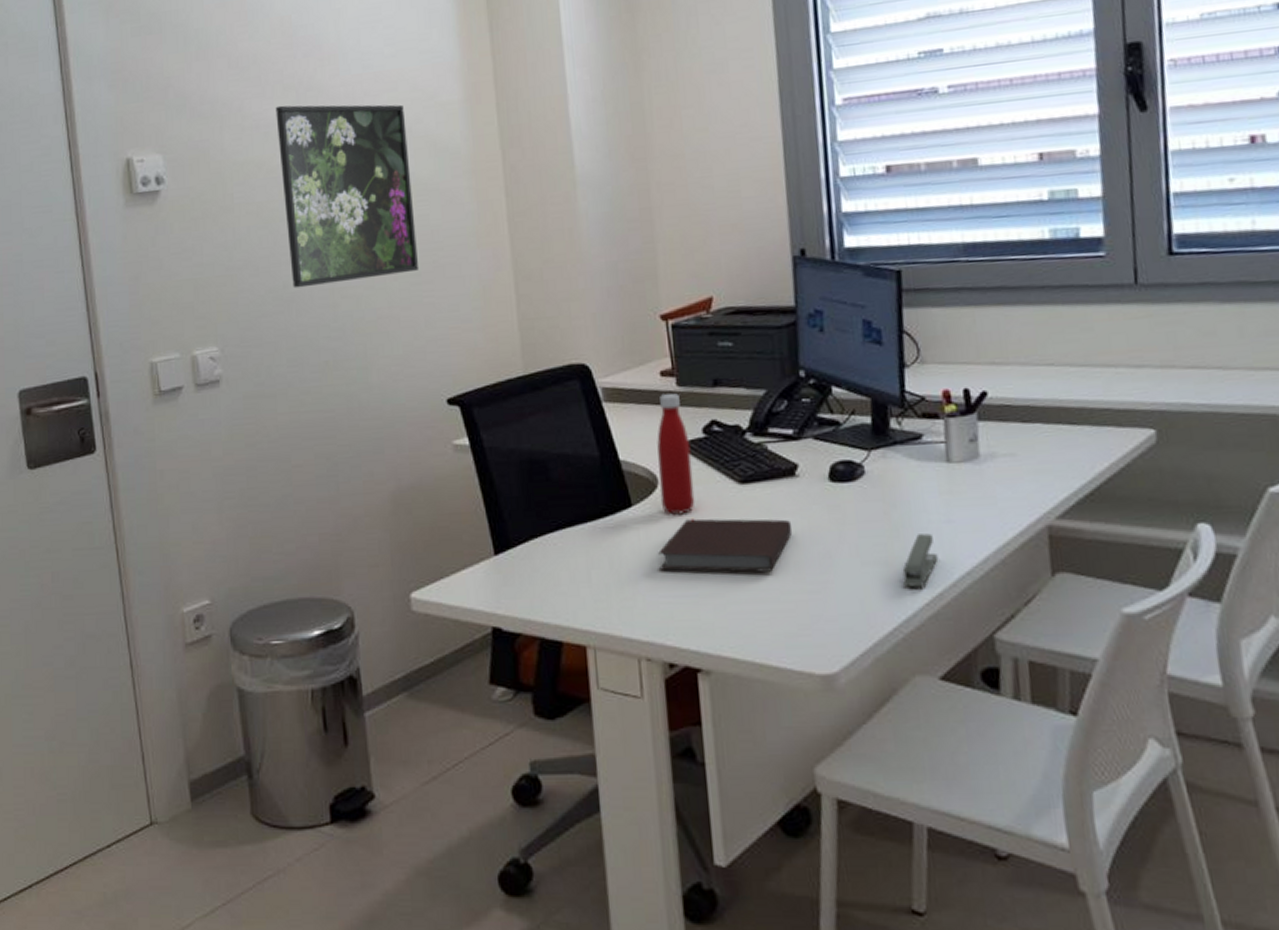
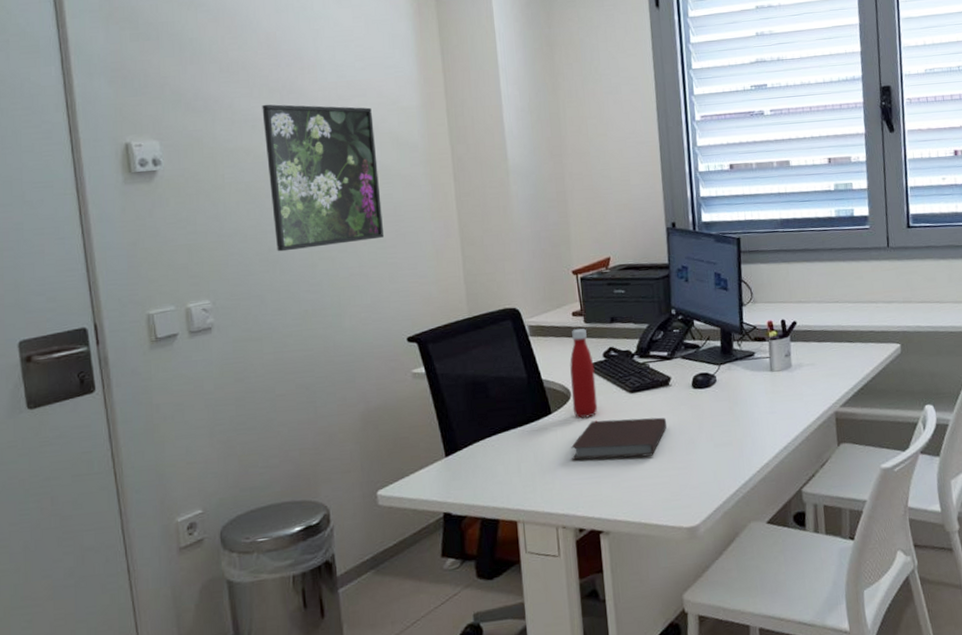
stapler: present [902,533,939,588] -> none [742,421,766,460]

